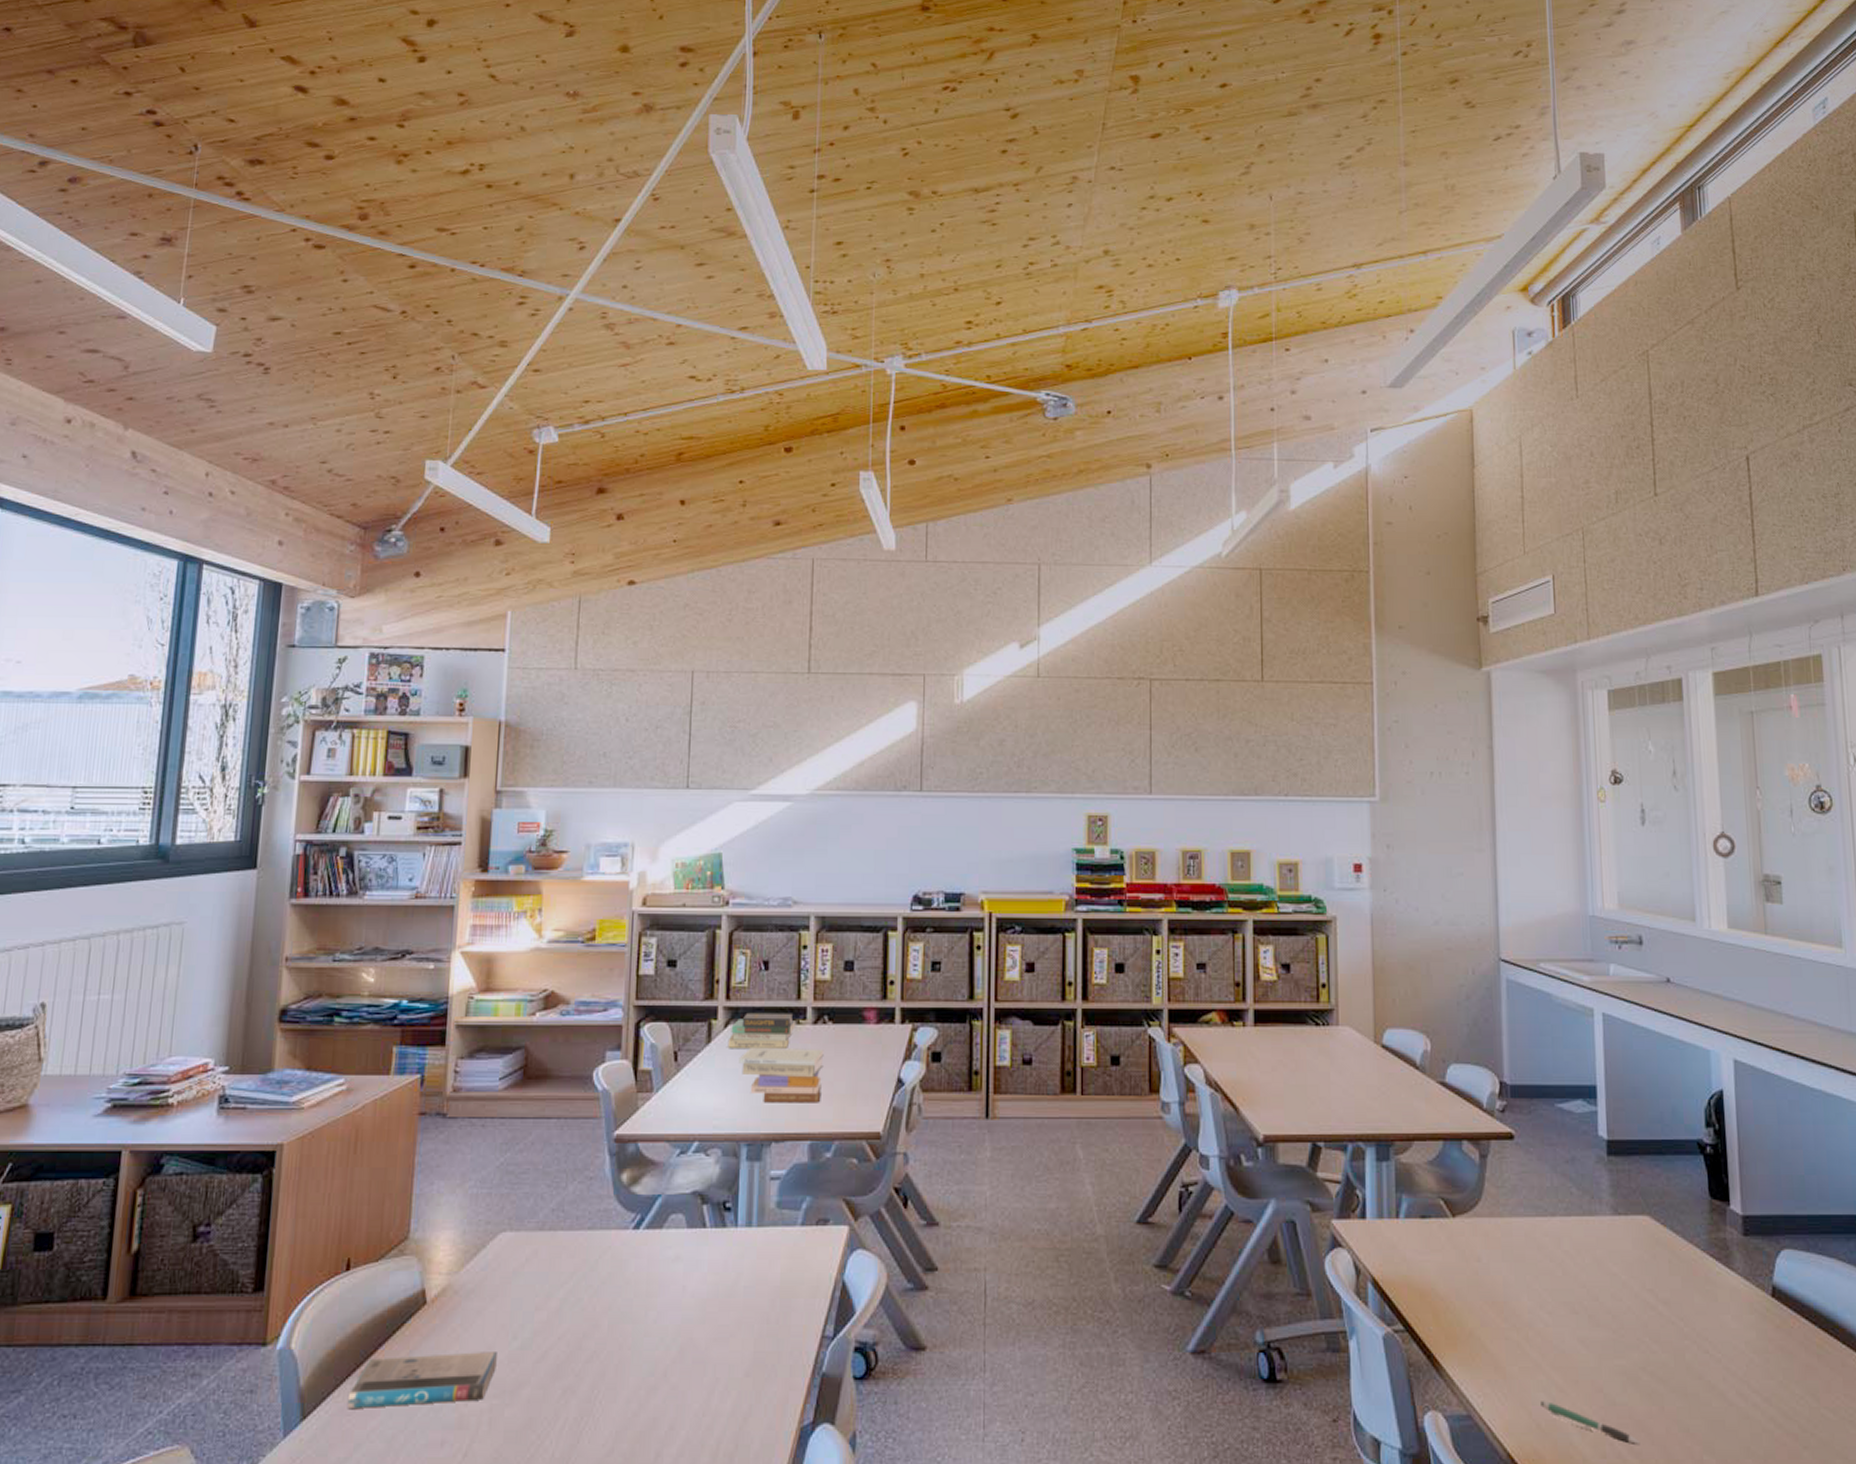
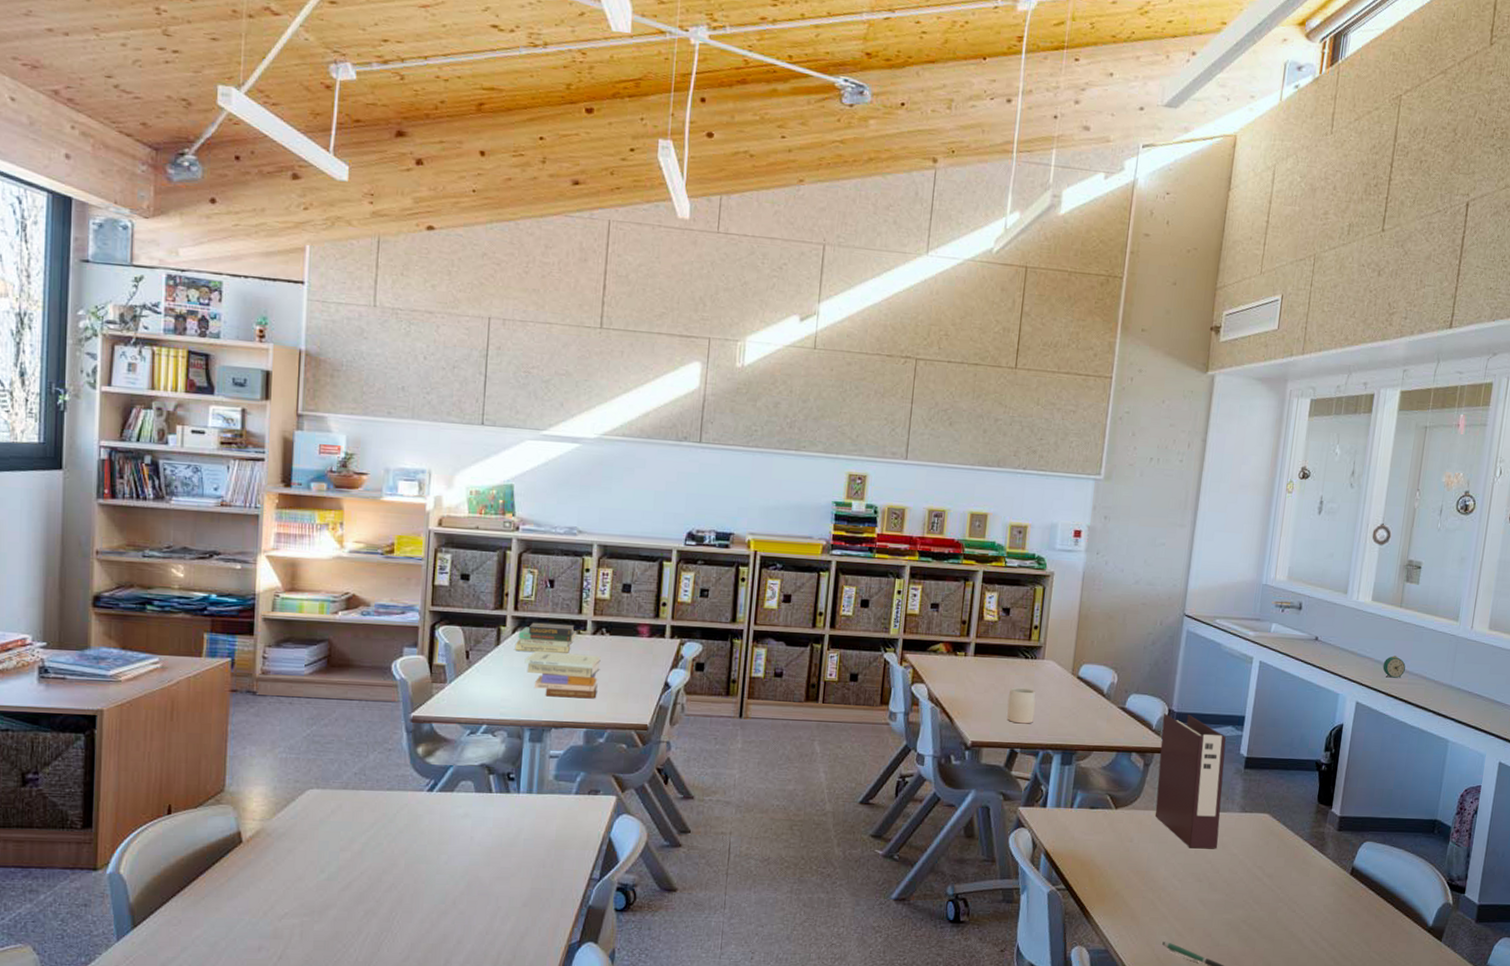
book: present [347,1352,497,1408] -> none [173,881,307,921]
mug: none [1301,1063,1337,1109] -> present [1007,687,1036,724]
binder: none [1493,1087,1591,1268] -> present [1155,713,1227,849]
alarm clock: none [1758,997,1788,1026] -> present [1382,656,1406,678]

